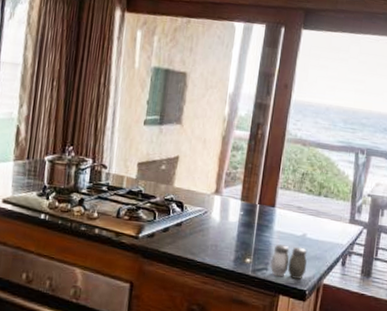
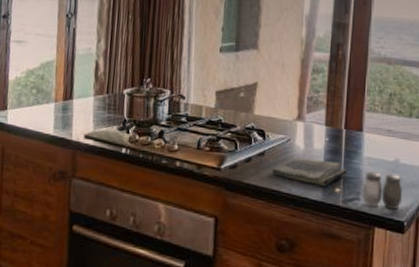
dish towel: none [187,229,258,257] -> present [271,157,347,187]

